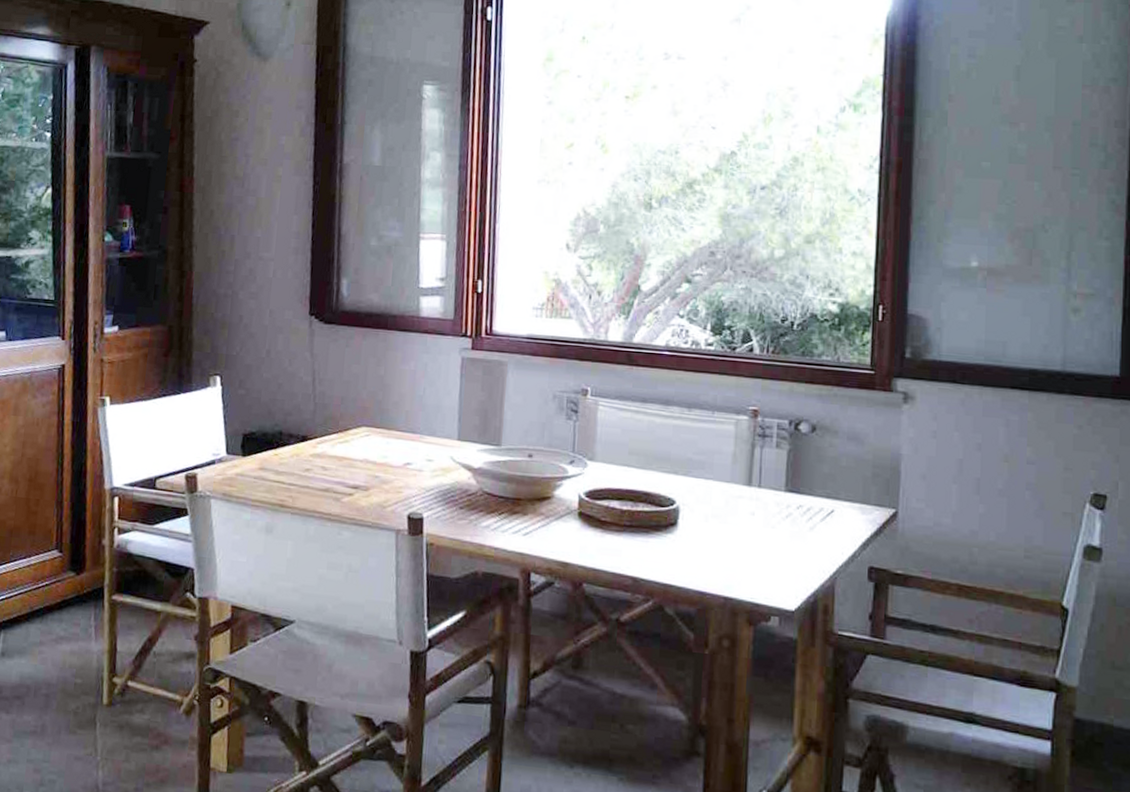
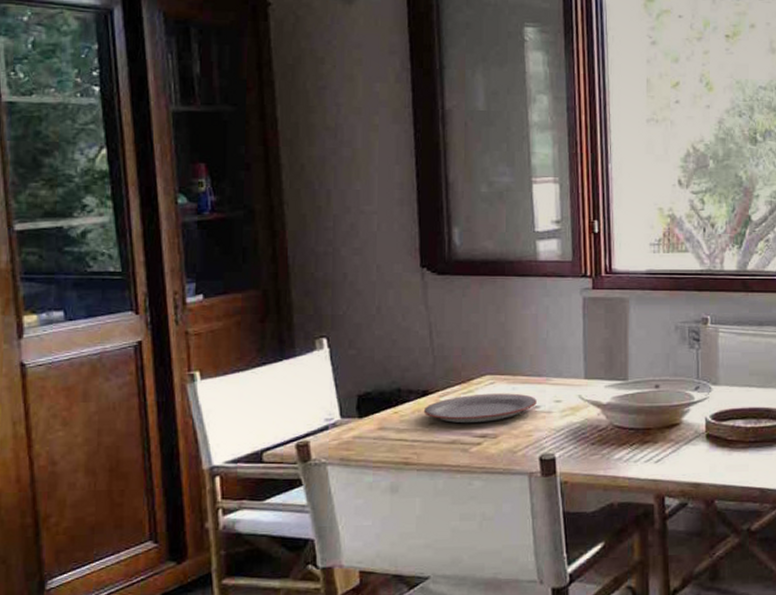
plate: none [301,444,409,474] -> present [423,393,537,424]

